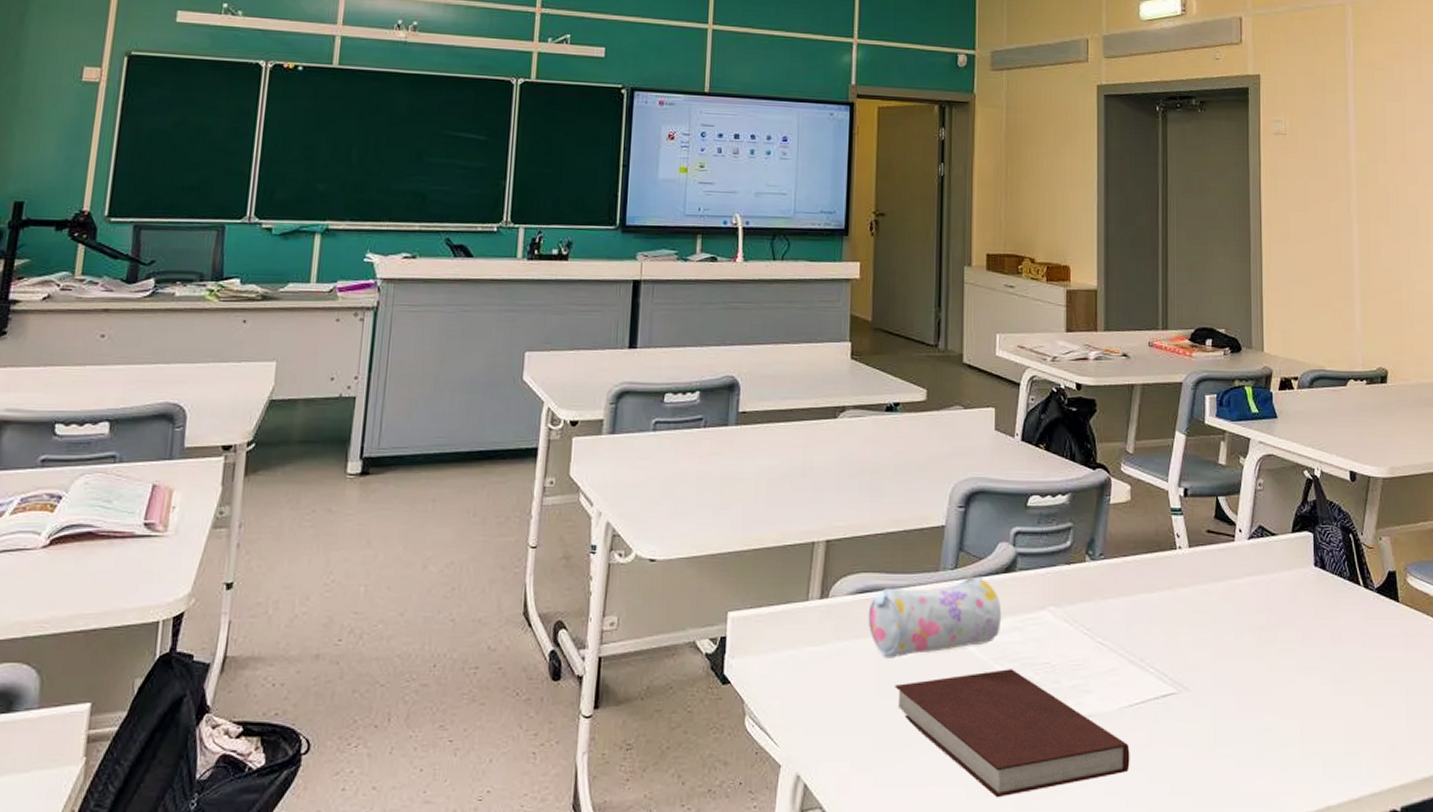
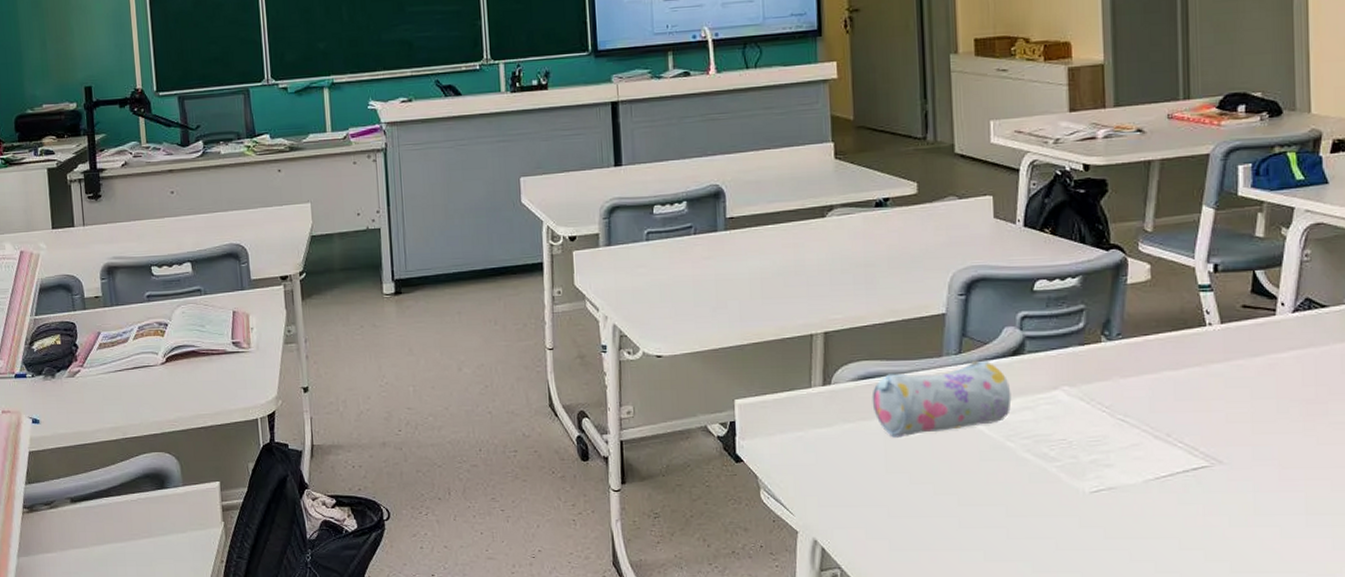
notebook: present [895,669,1130,798] -> none [904,445,1158,562]

